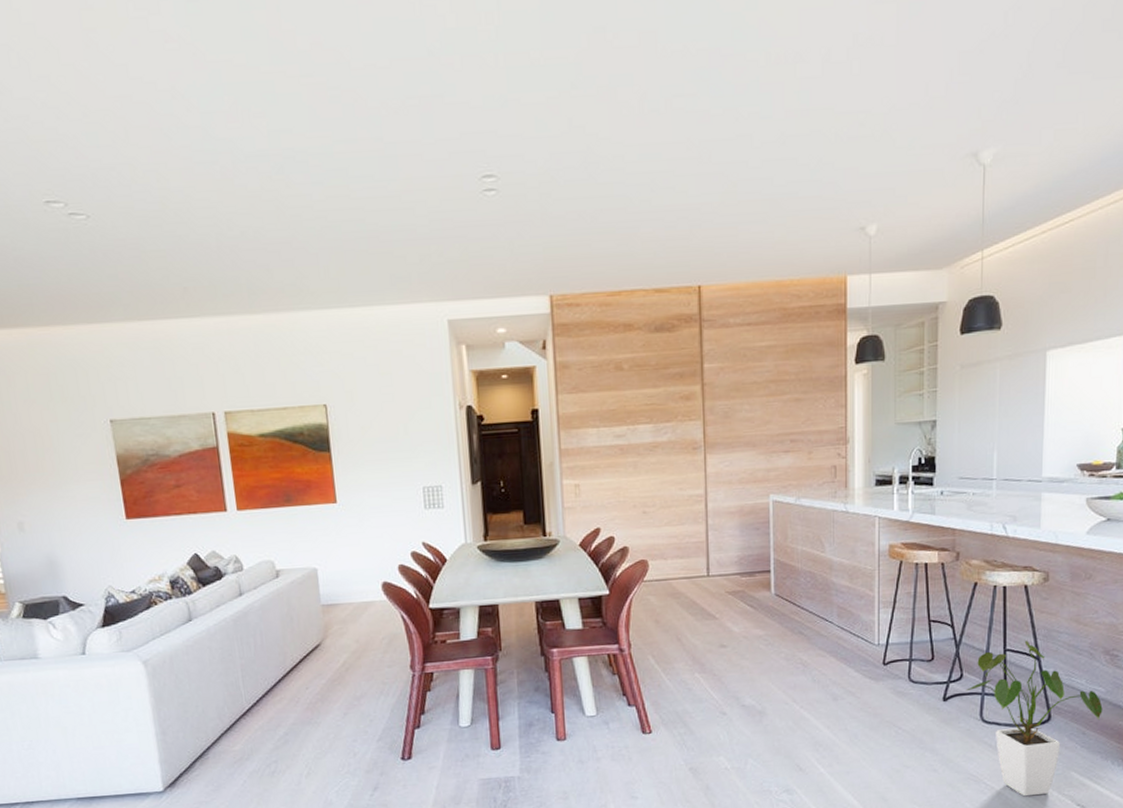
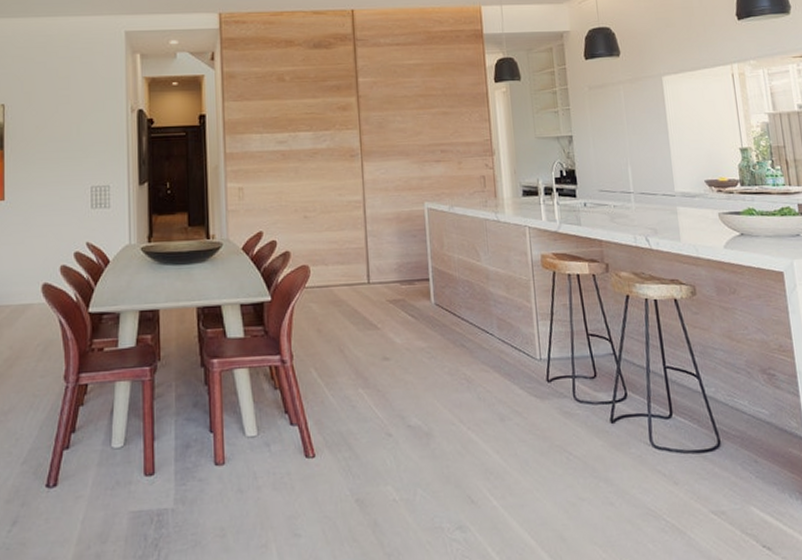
house plant: present [966,640,1103,797] -> none [632,357,771,536]

